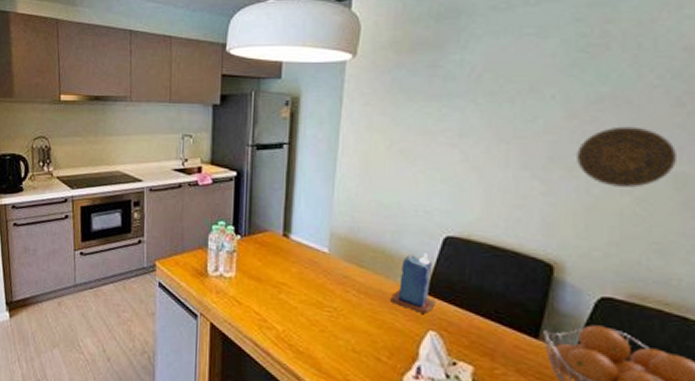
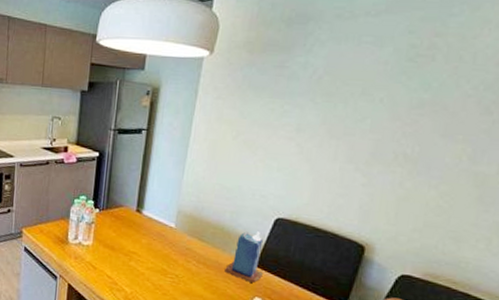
decorative plate: present [577,126,678,188] -> none [395,129,480,183]

